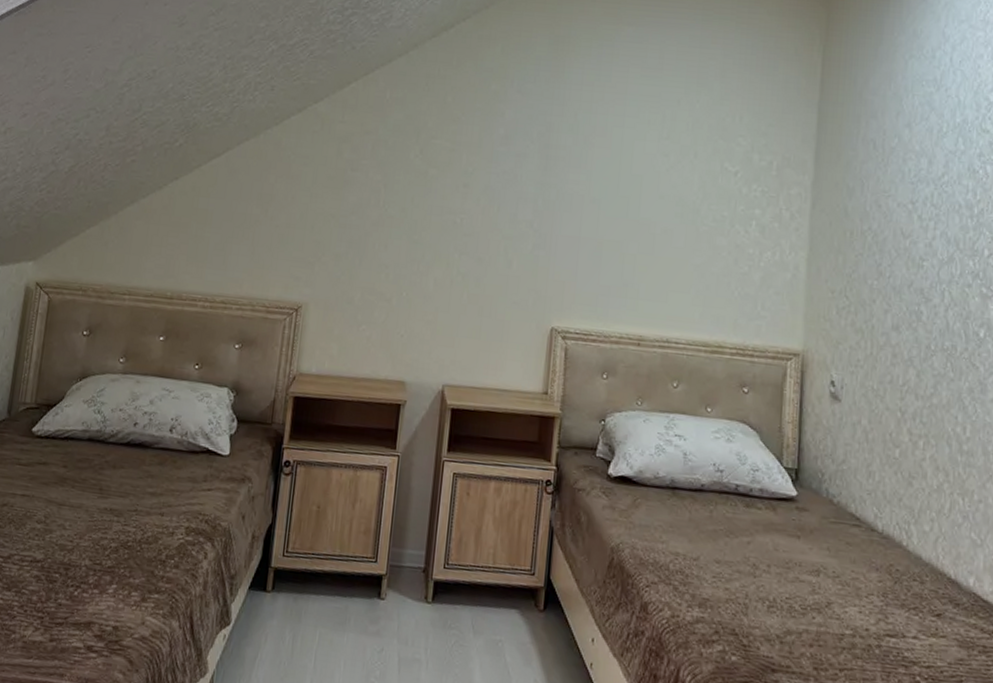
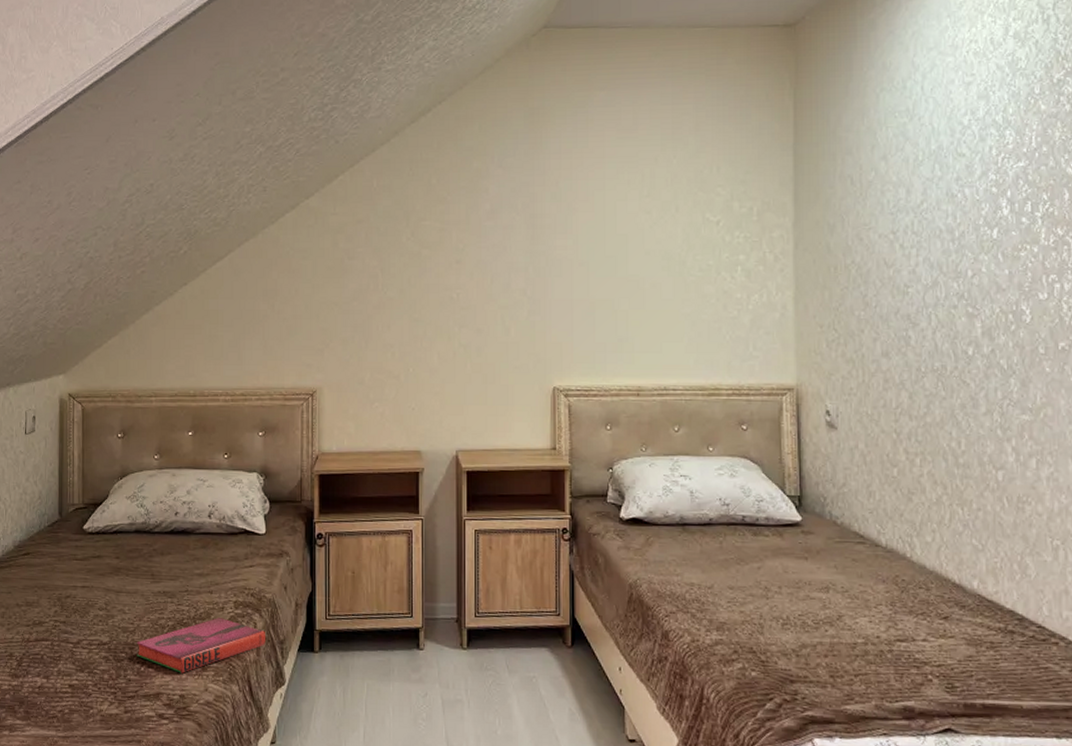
hardback book: none [72,543,216,602] -> present [137,617,265,673]

